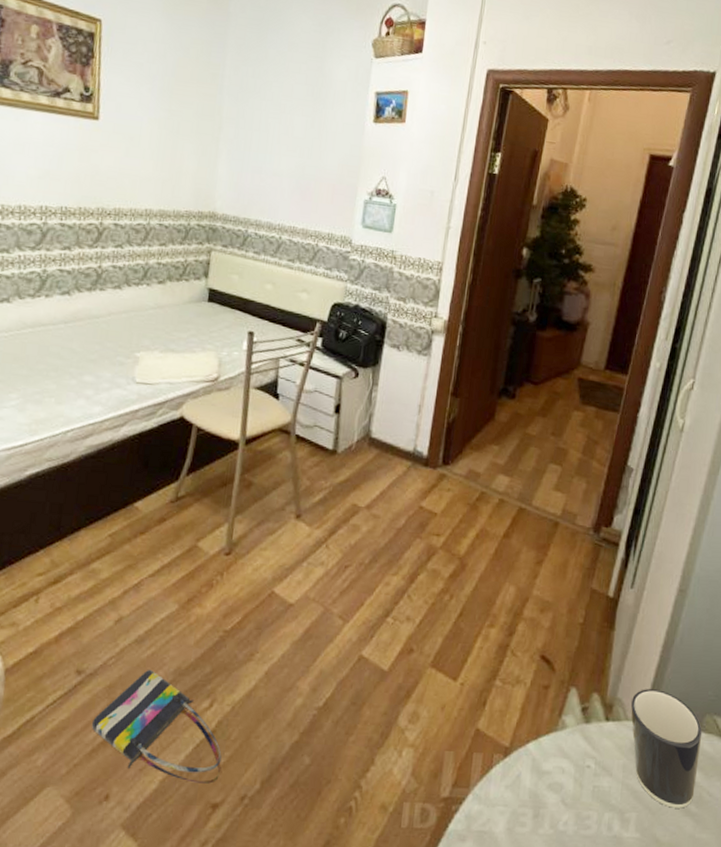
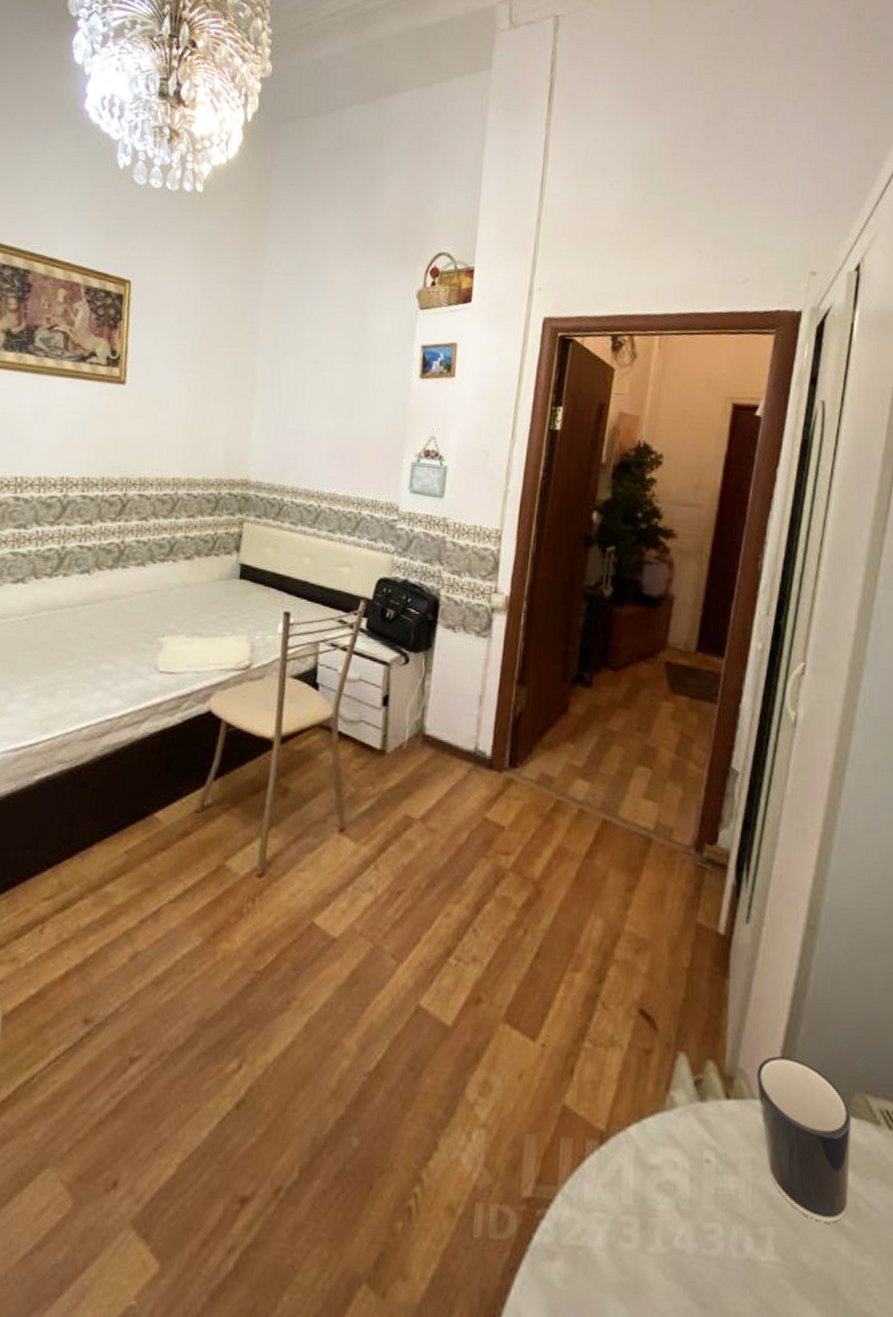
tote bag: present [91,669,222,784] -> none [99,1018,252,1170]

